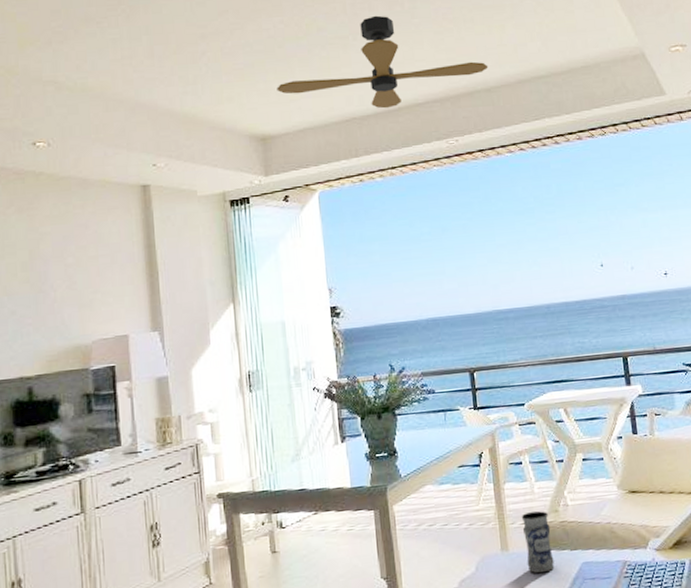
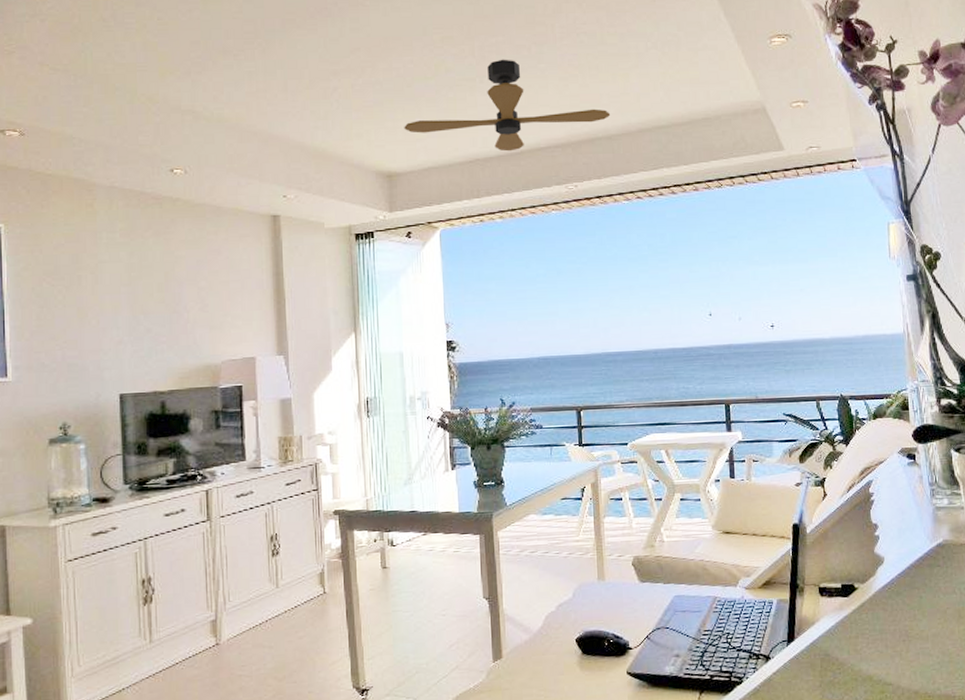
jar: present [521,511,555,573] -> none [618,545,648,603]

